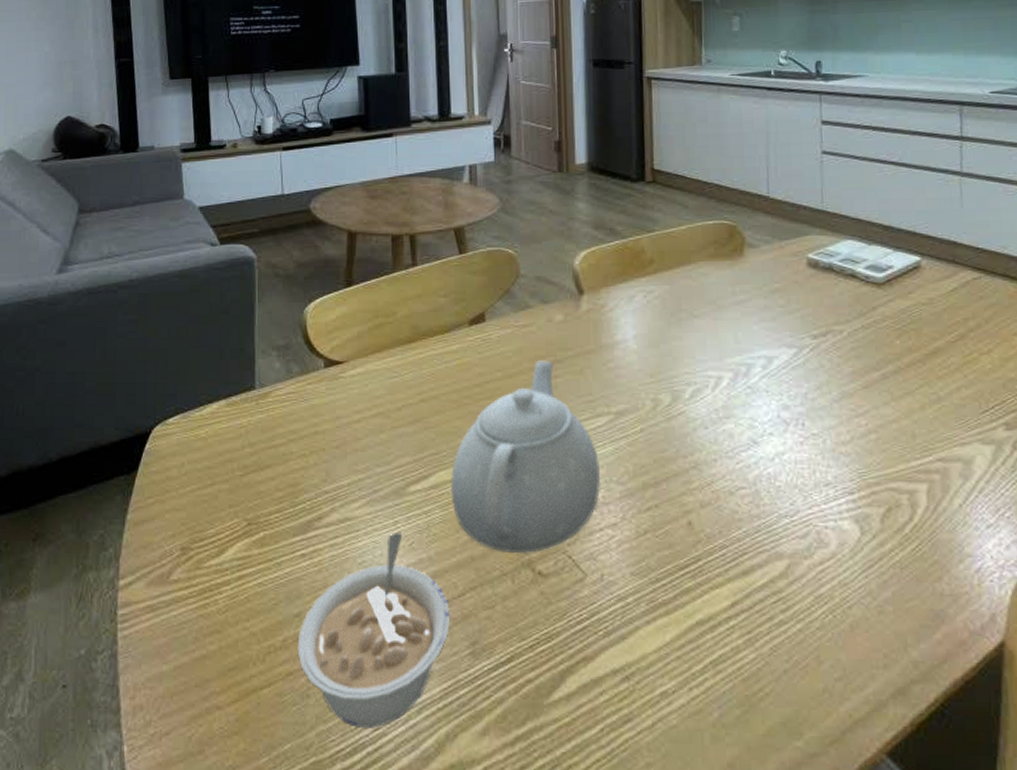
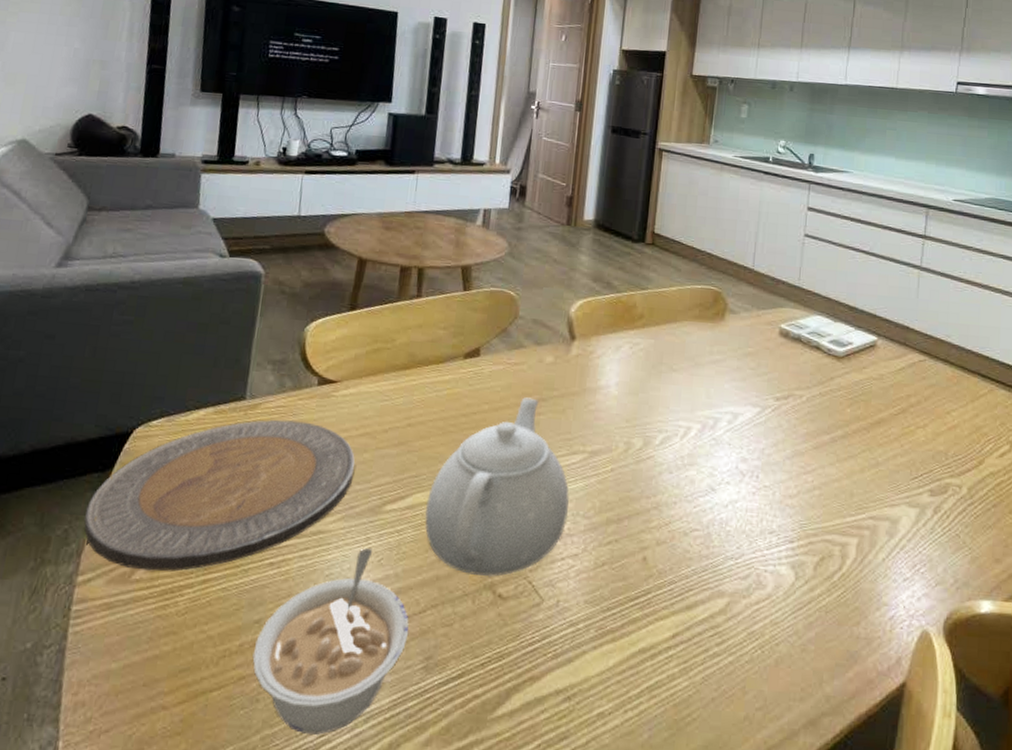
plate: none [118,406,373,570] -> present [84,419,355,571]

